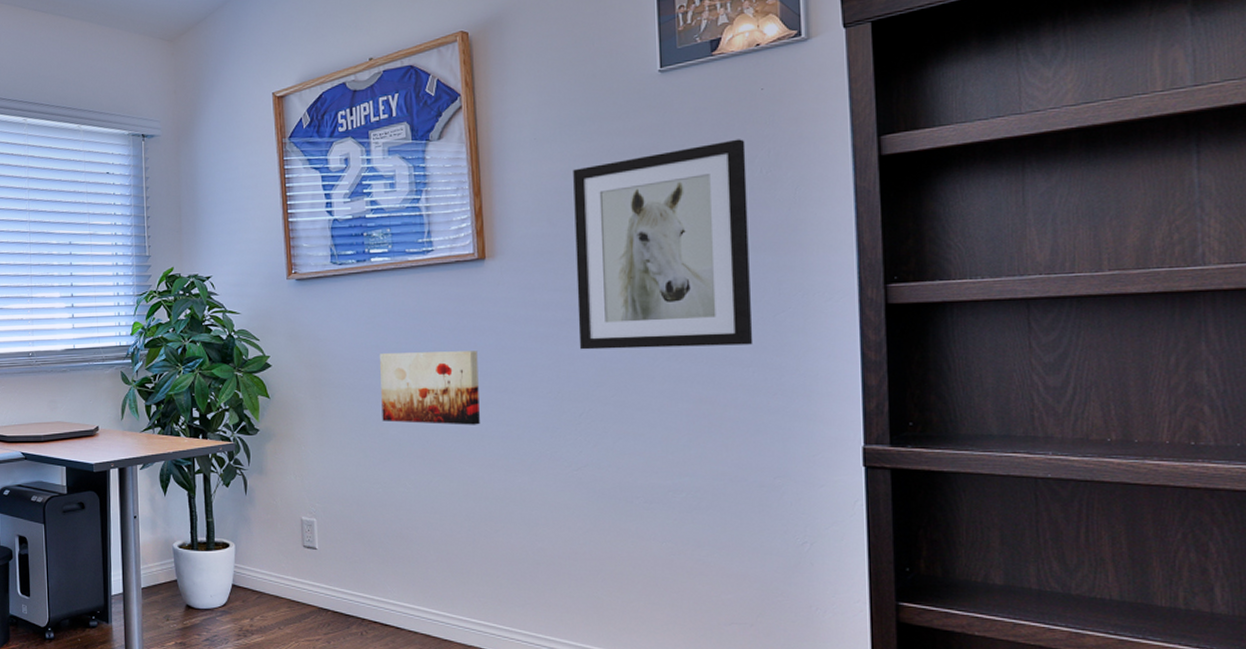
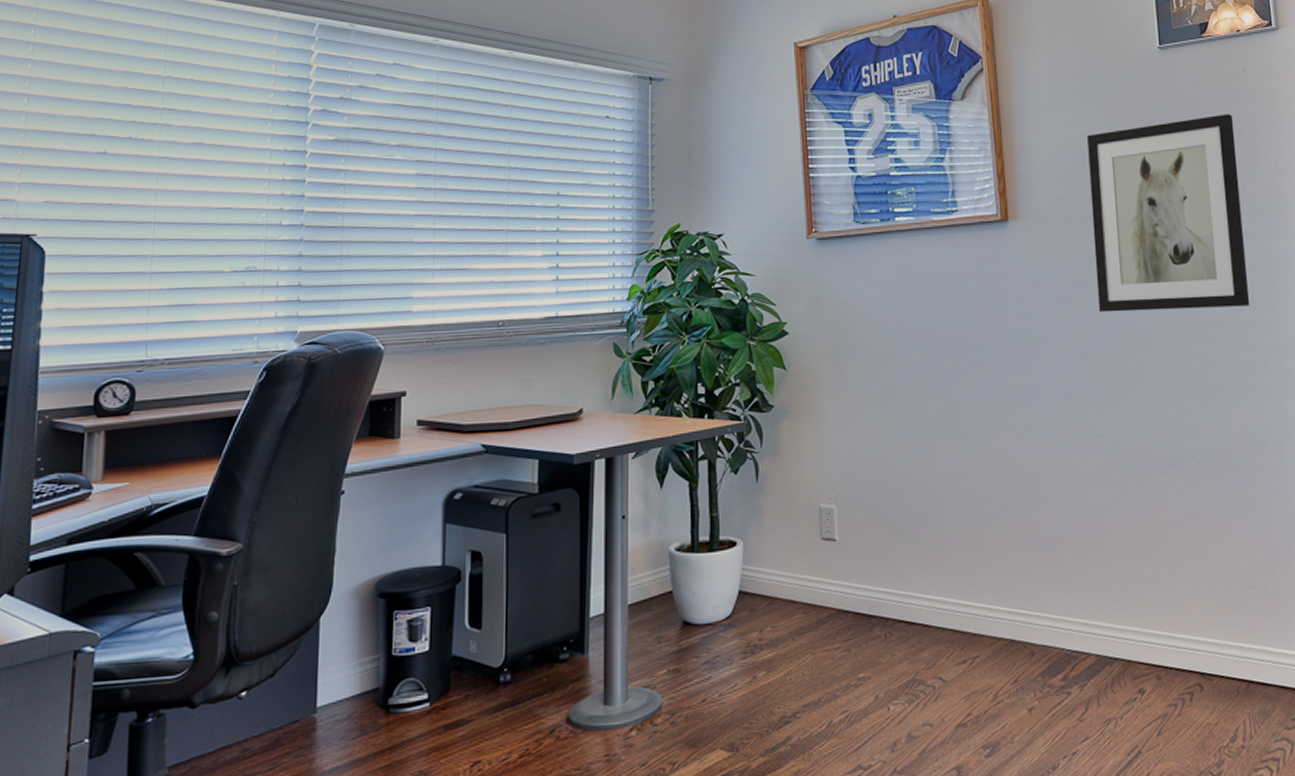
wall art: present [380,351,480,425] -> none [905,314,1006,394]

